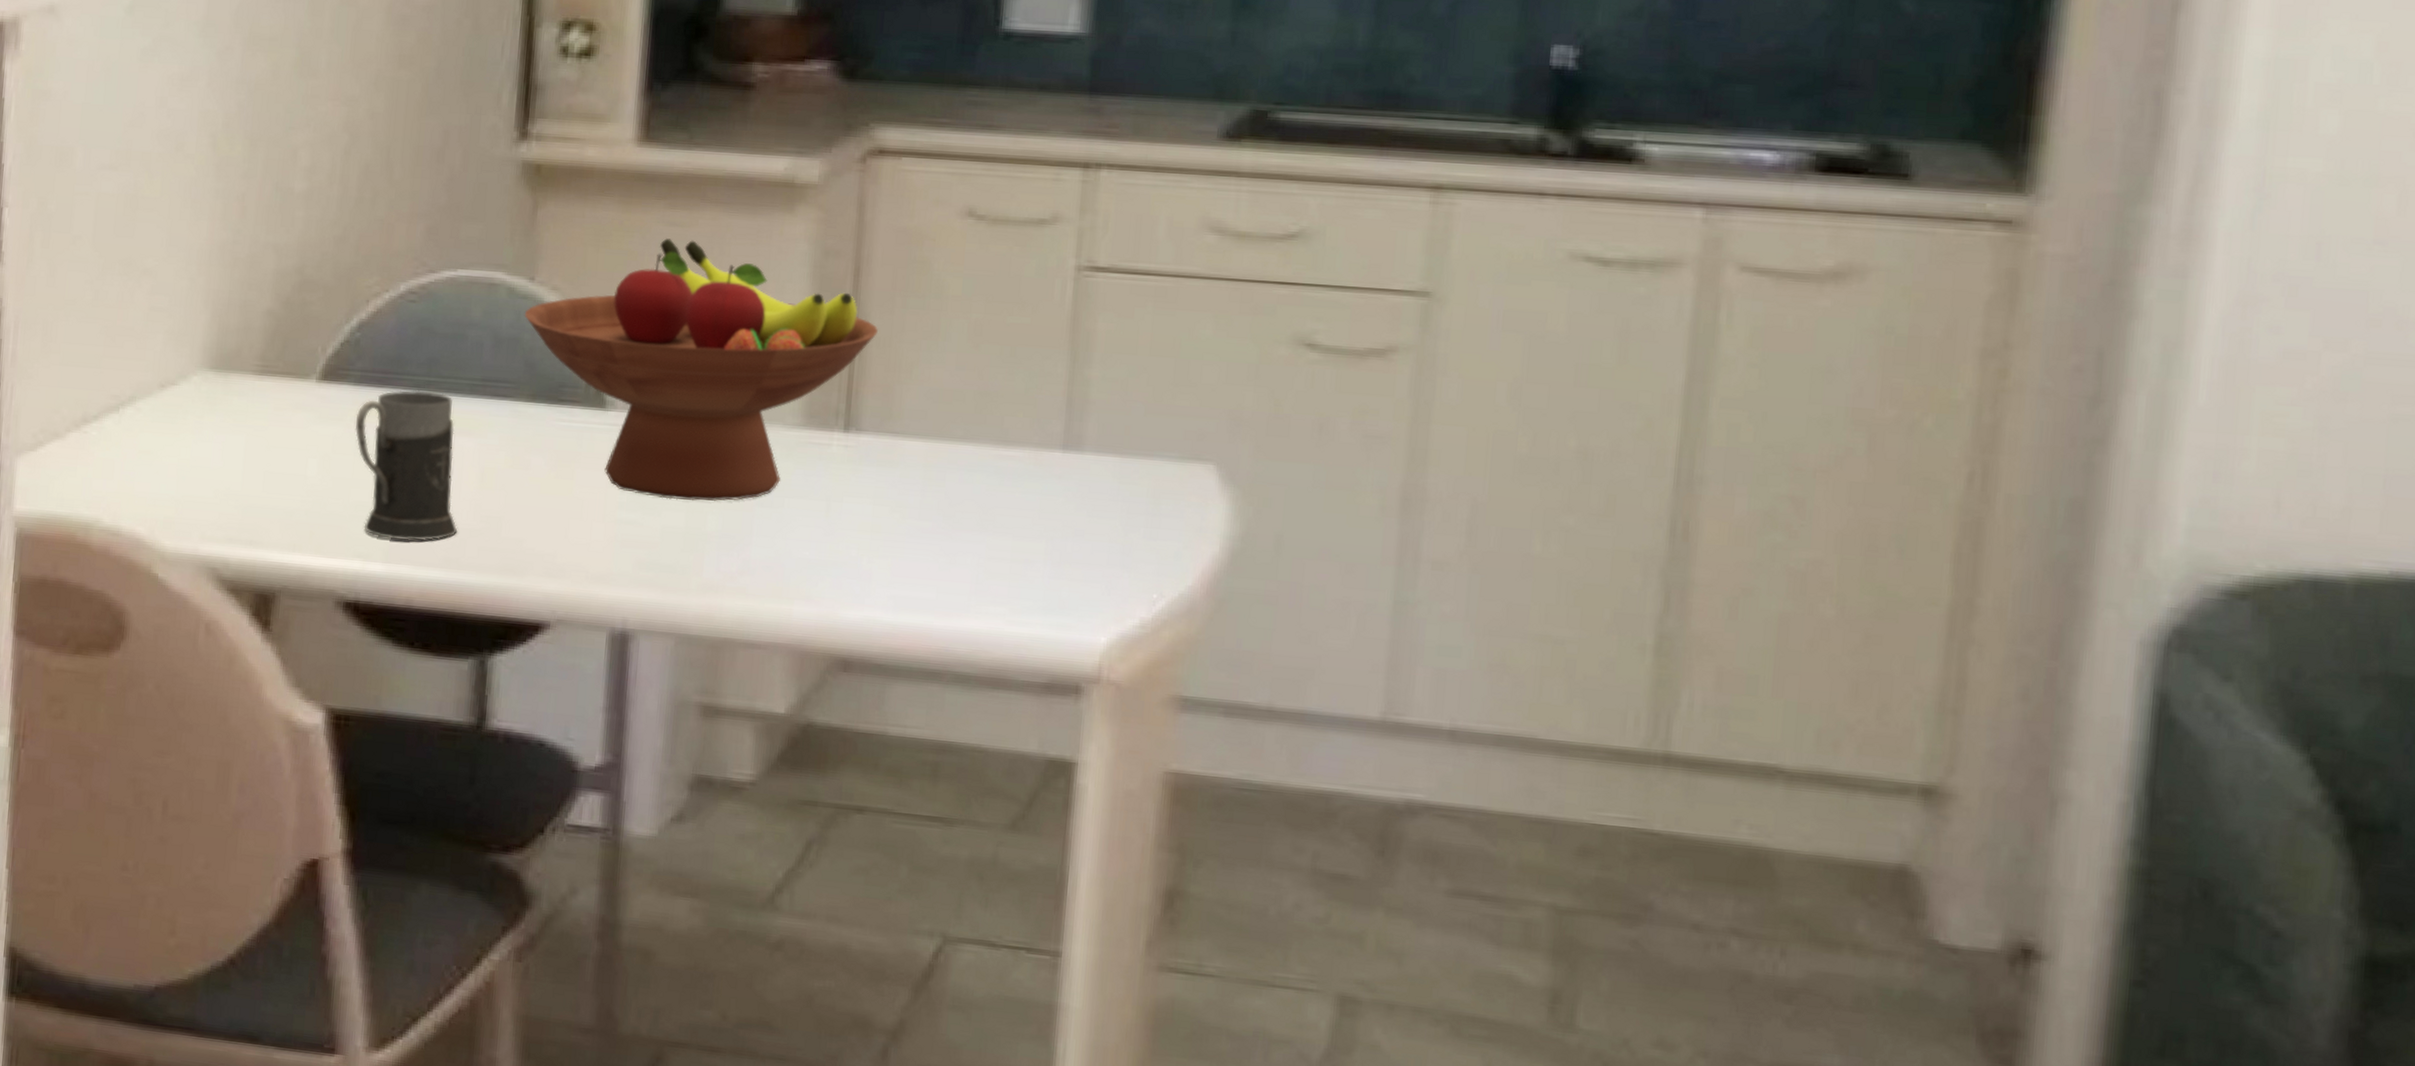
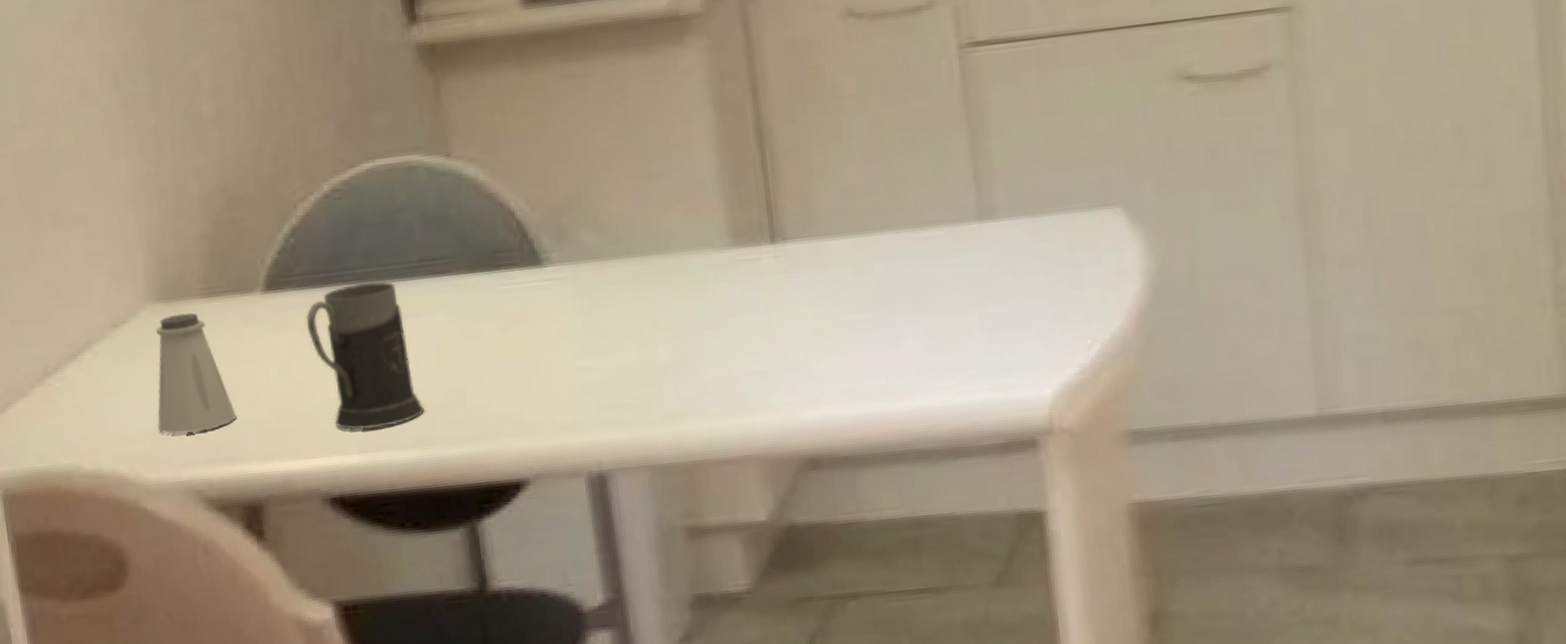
saltshaker: none [185,385,267,509] -> present [156,313,237,435]
fruit bowl: present [524,238,878,501] -> none [447,89,784,341]

